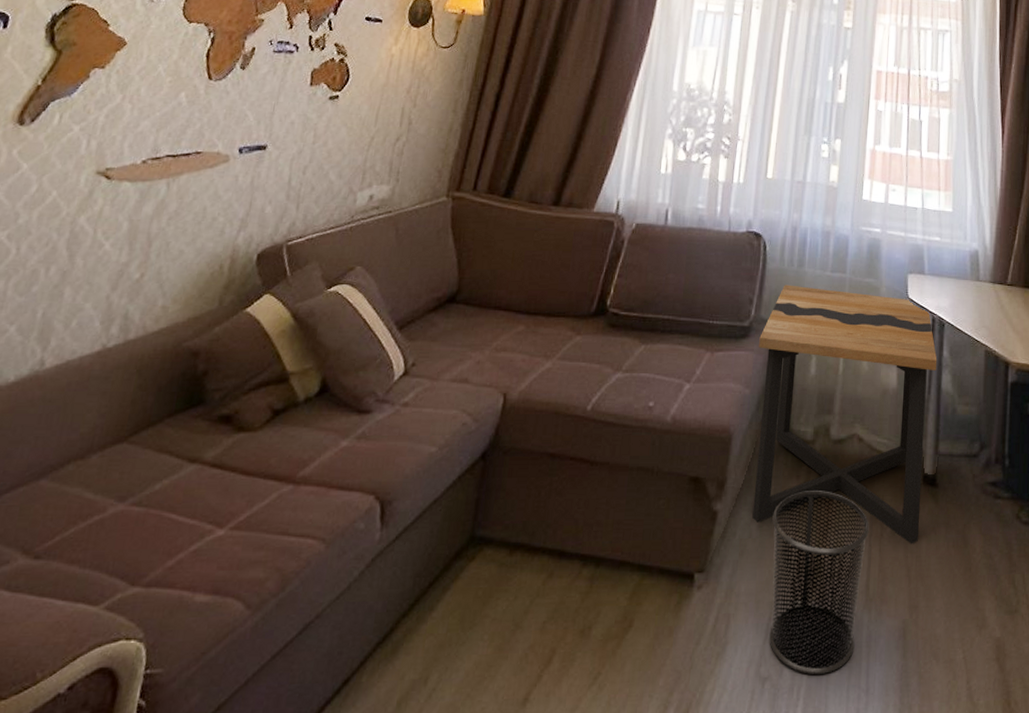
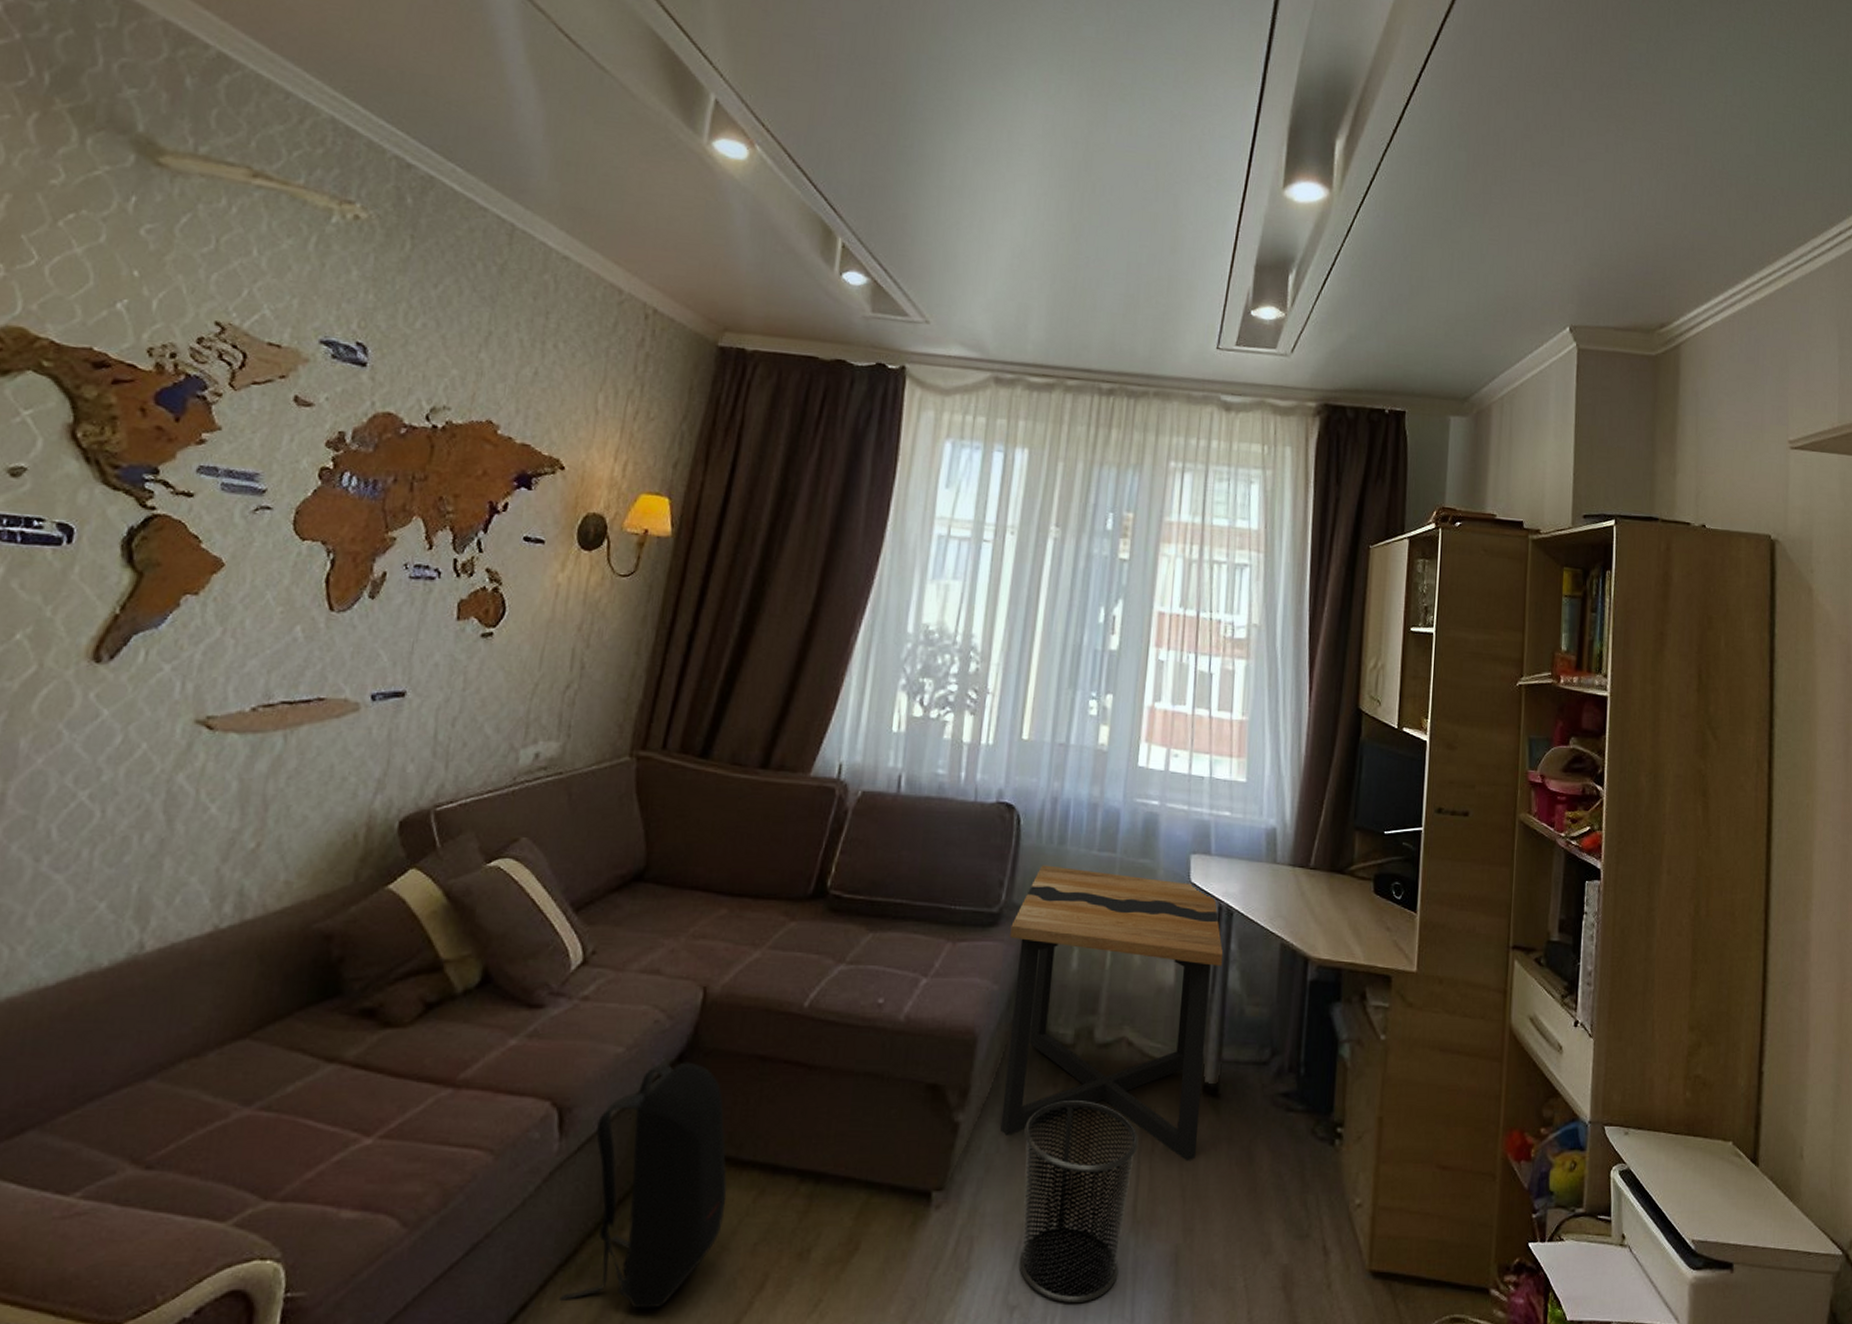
backpack: none [377,459,521,683] -> present [559,1062,728,1309]

